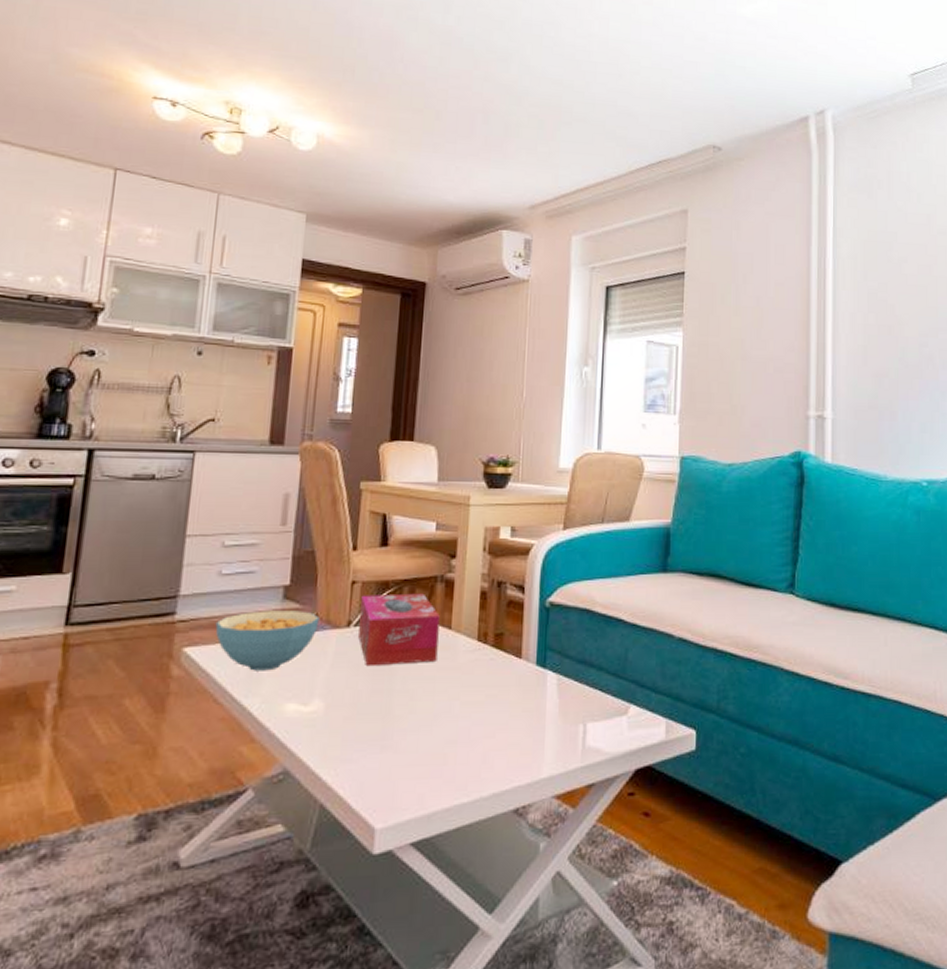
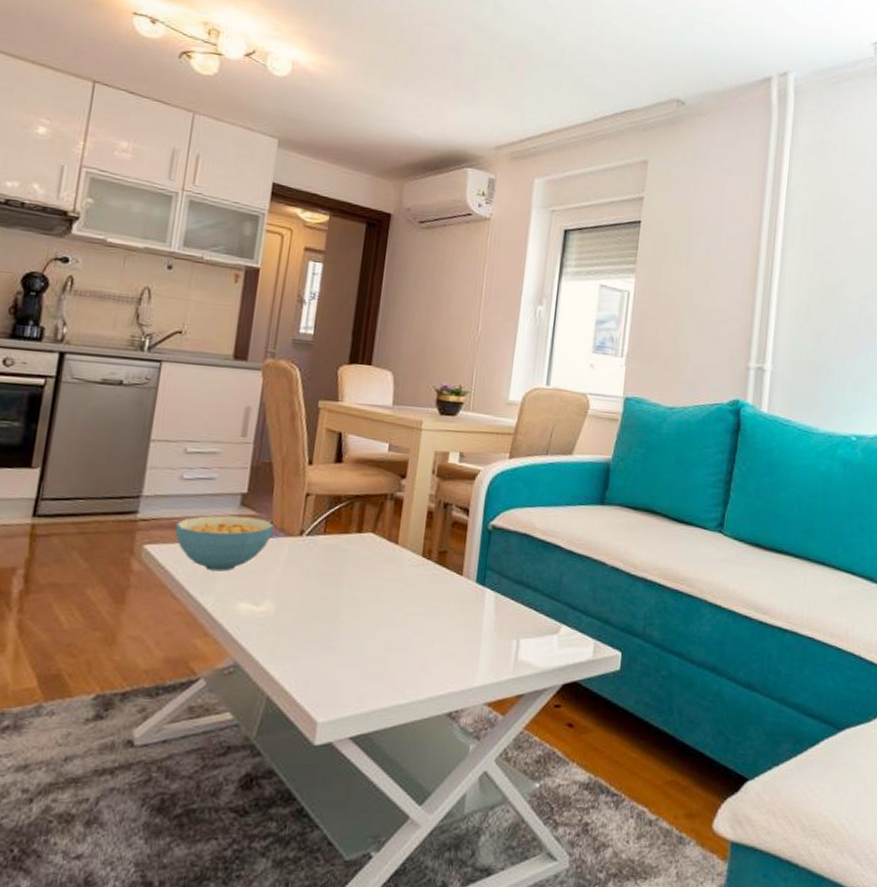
tissue box: present [358,593,440,667] -> none [310,507,388,574]

